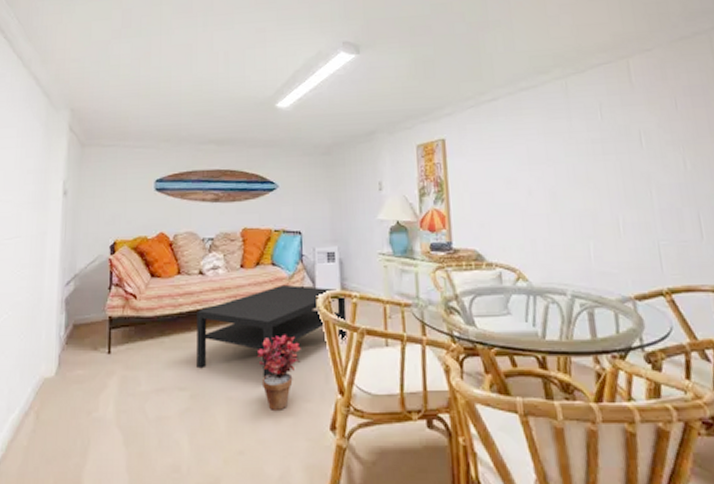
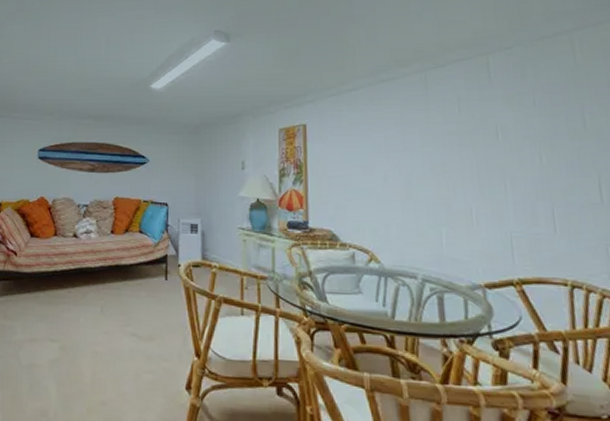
coffee table: present [197,284,348,379] -> none [67,251,206,337]
potted plant: present [256,334,301,412] -> none [121,297,162,368]

